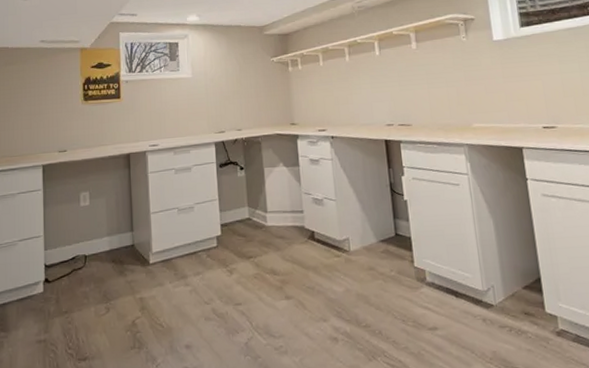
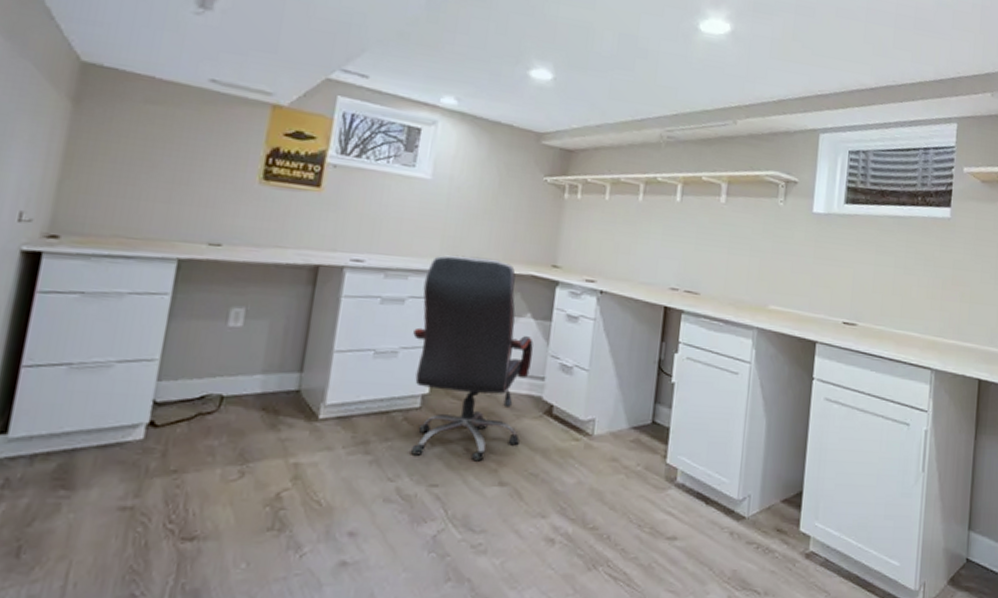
office chair: none [201,127,294,283] -> present [410,255,533,462]

